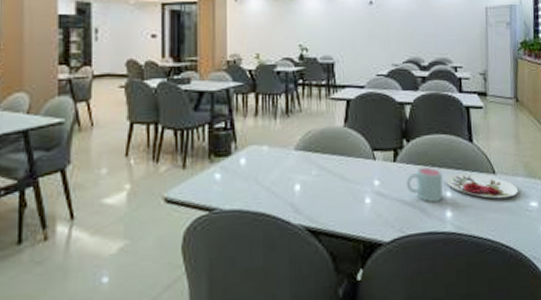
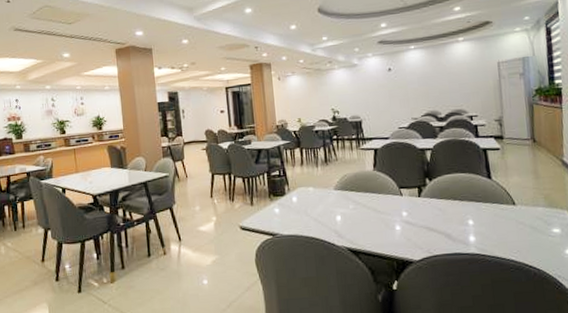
mug: present [406,166,444,203] -> none [430,200,466,230]
plate: present [444,172,519,199] -> none [466,204,540,226]

